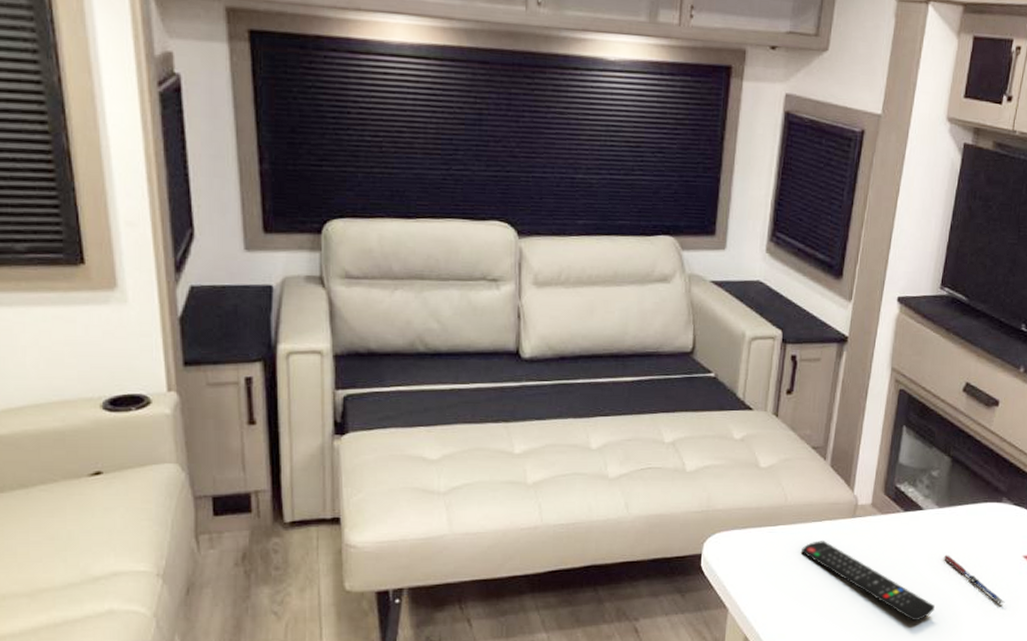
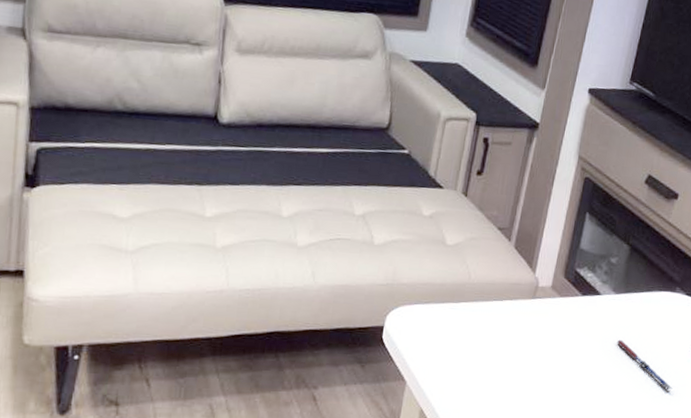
remote control: present [801,541,935,622] -> none [481,319,606,403]

